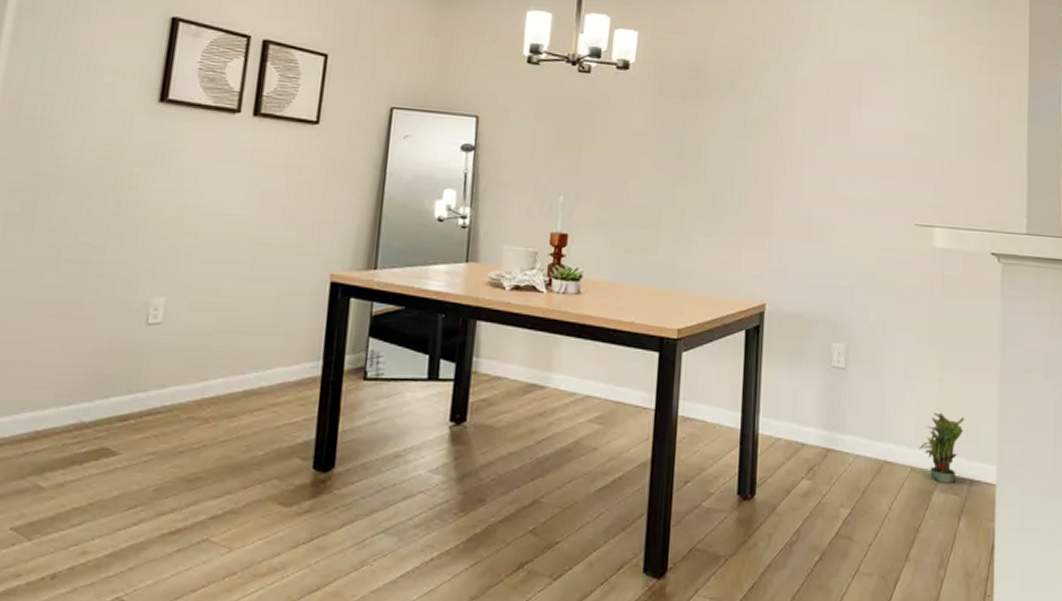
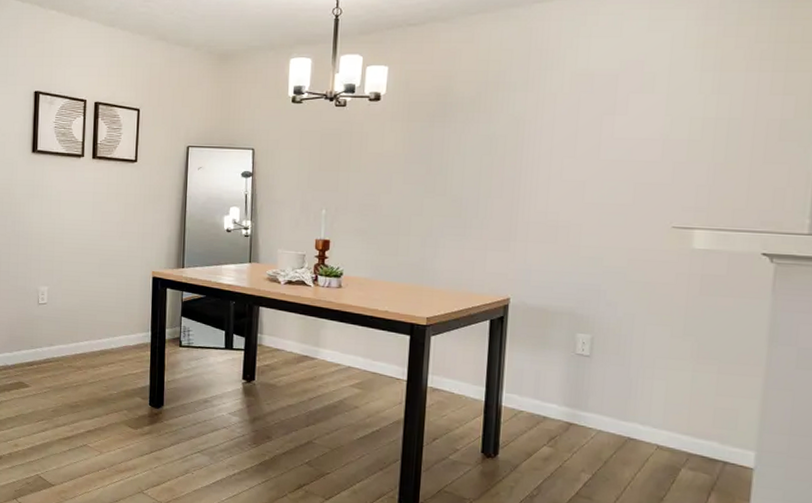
potted plant: present [919,412,965,483] -> none [666,399,720,463]

